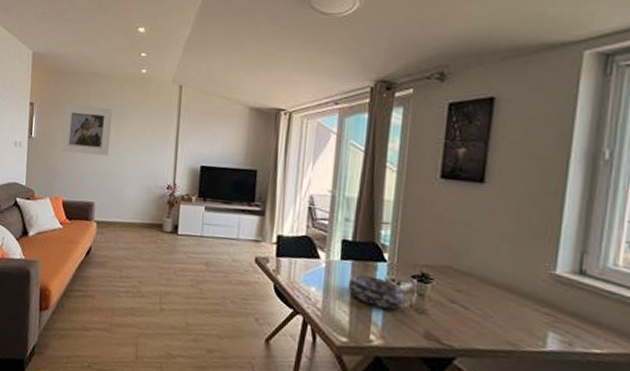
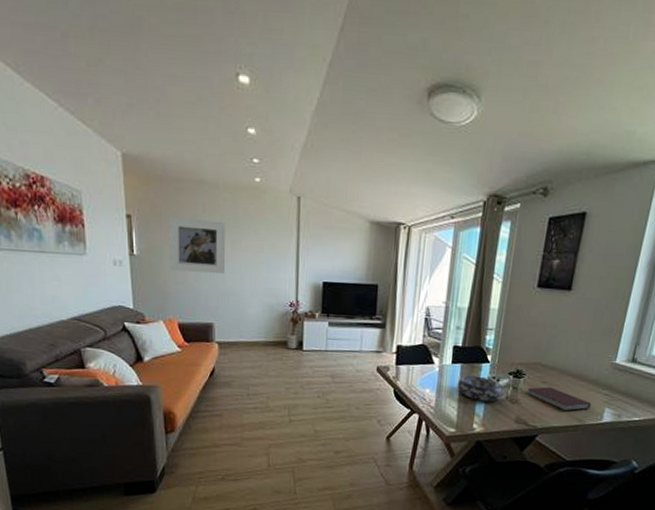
notebook: none [436,296,527,332] -> present [527,387,591,411]

